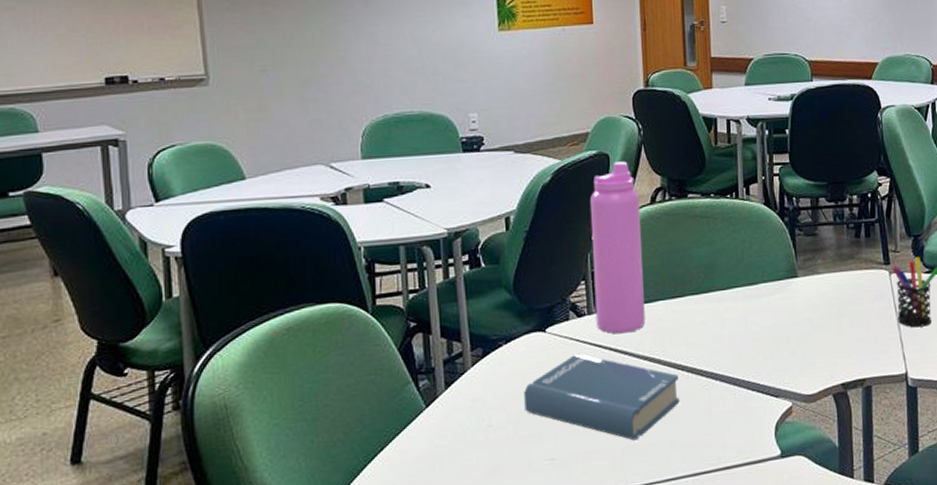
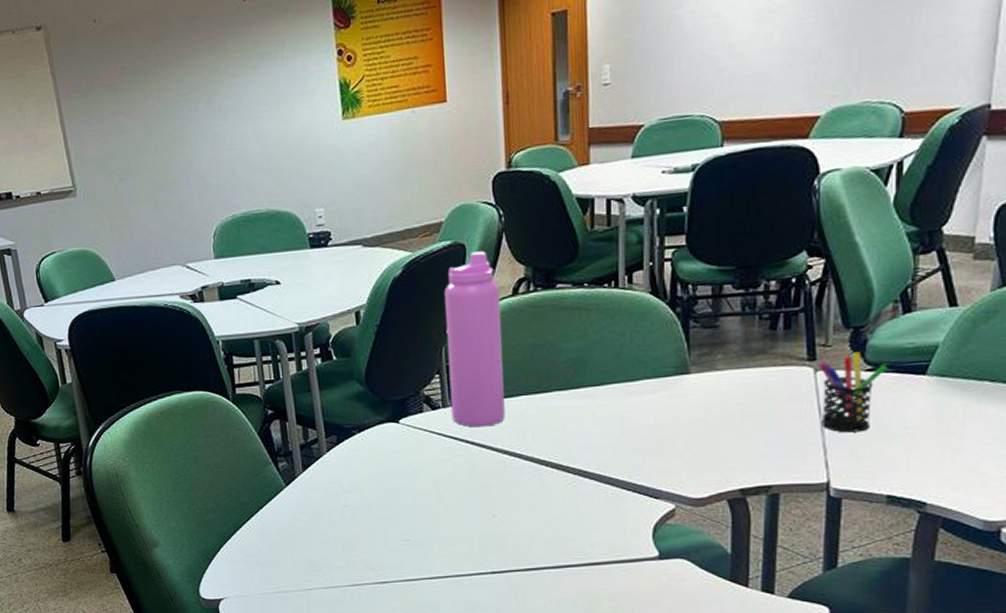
hardback book: present [524,353,680,441] -> none [378,444,542,530]

